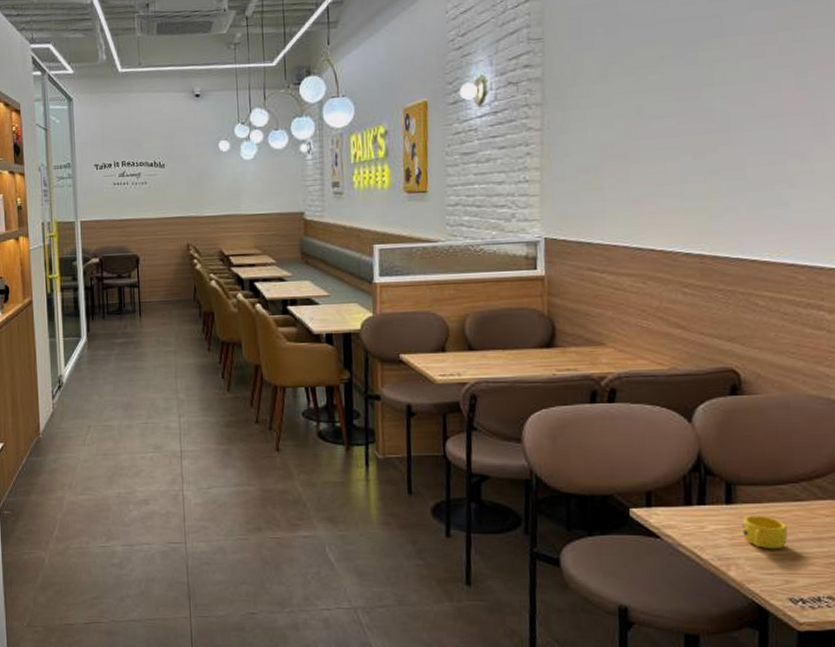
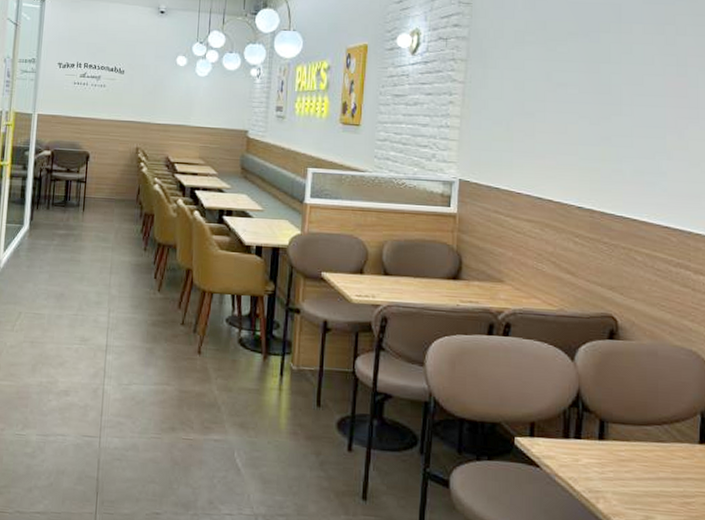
cup: present [742,514,789,550] -> none [612,451,651,486]

